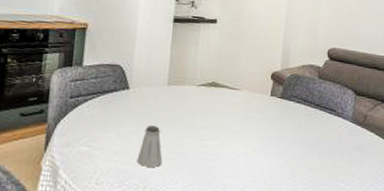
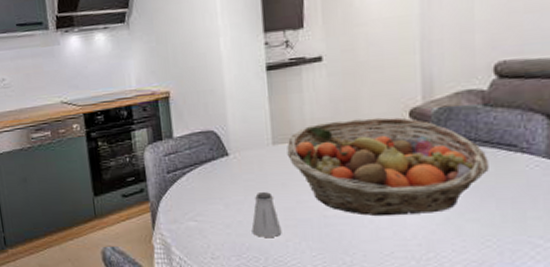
fruit basket: none [178,73,318,157] -> present [287,117,489,217]

